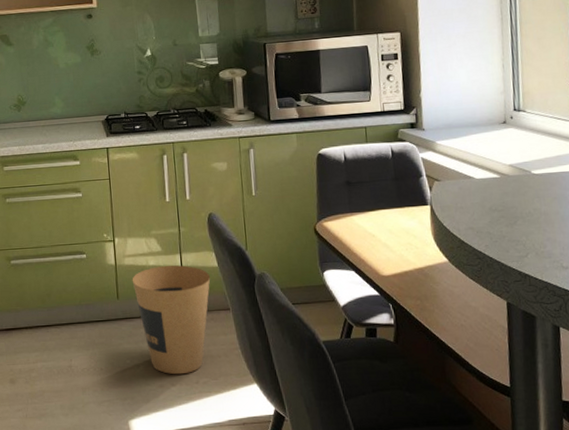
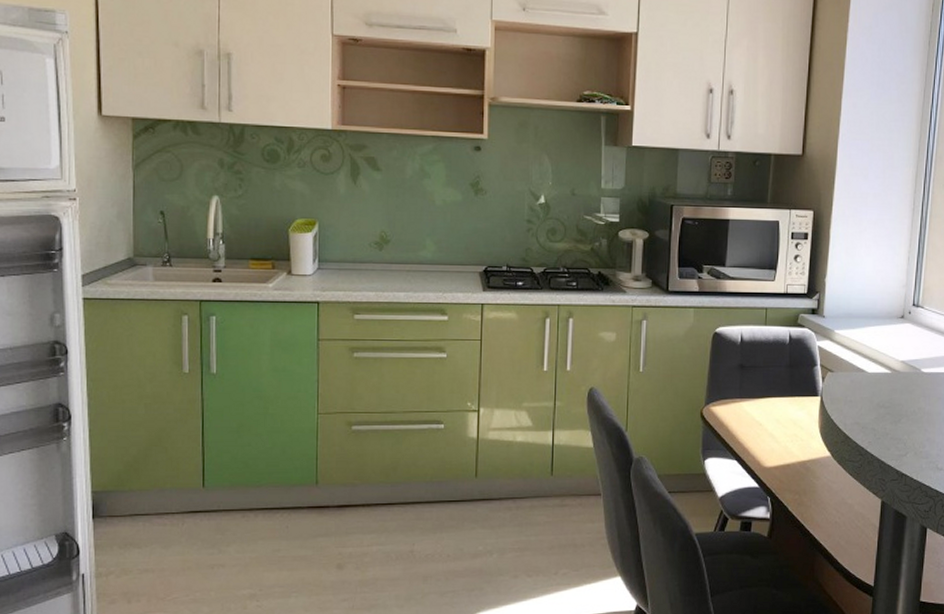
trash can: present [132,265,211,375] -> none [494,443,584,565]

